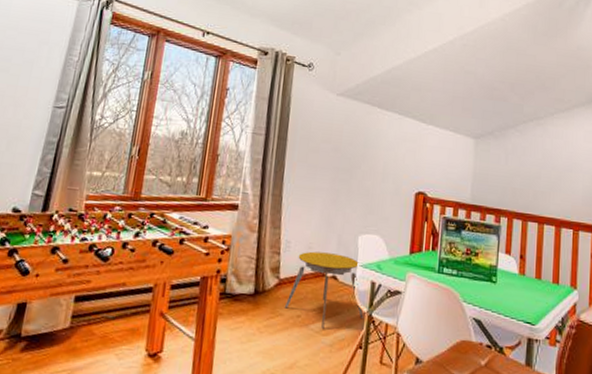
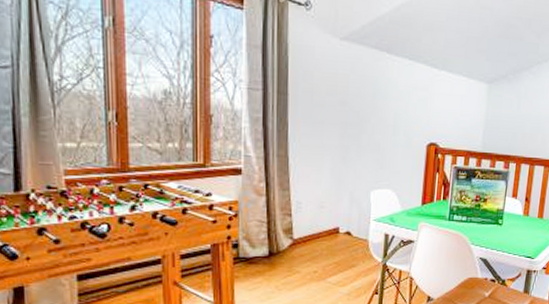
stool: present [285,251,364,329] -> none [301,210,378,281]

